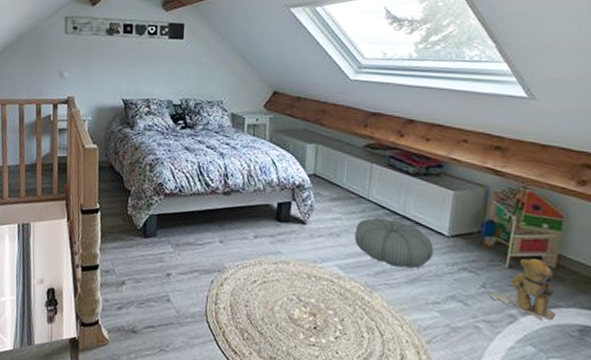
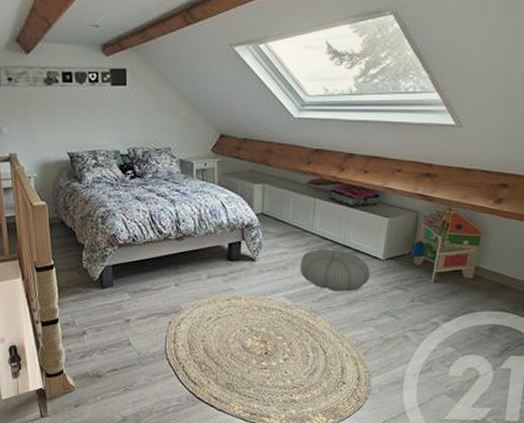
teddy bear: present [487,258,555,321] -> none [415,272,471,324]

